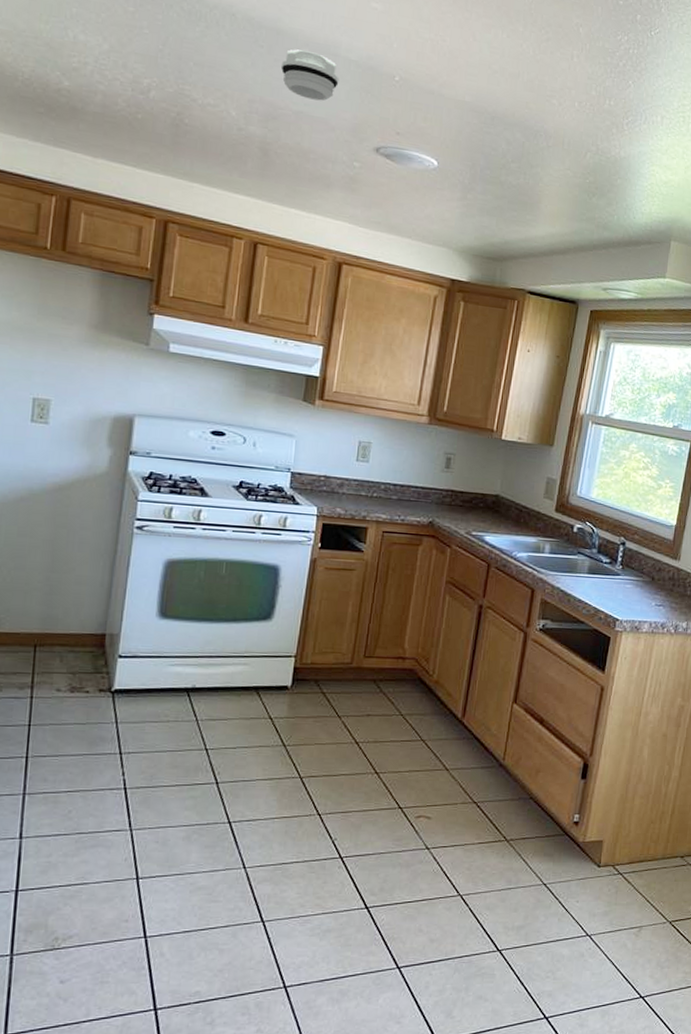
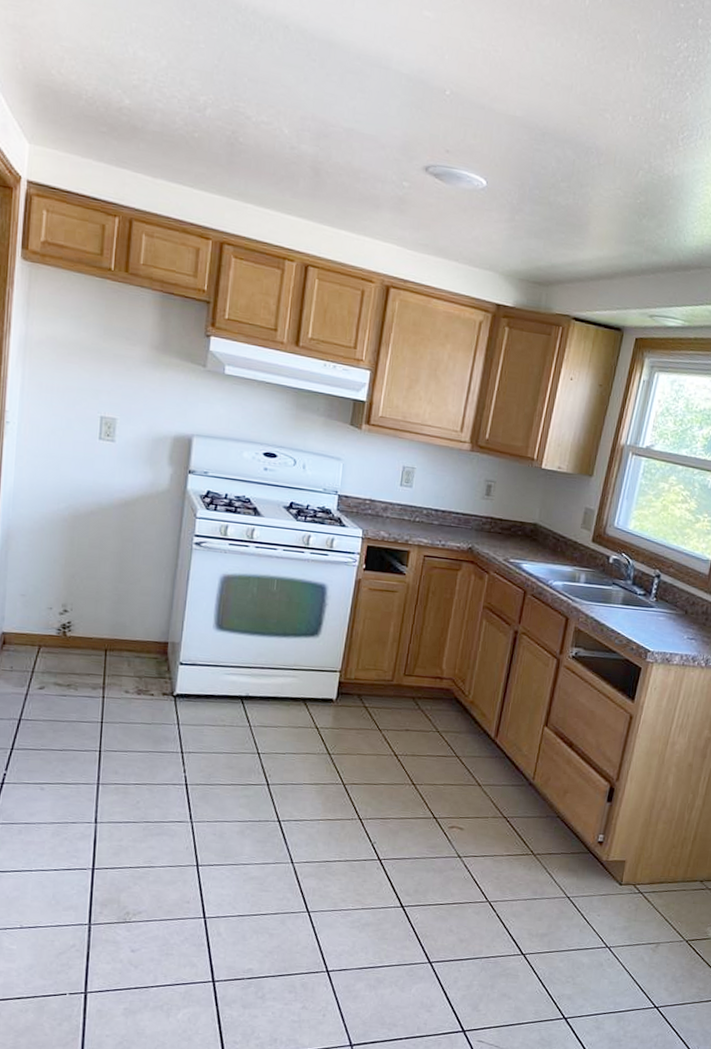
smoke detector: present [280,49,339,101] -> none [332,62,390,118]

